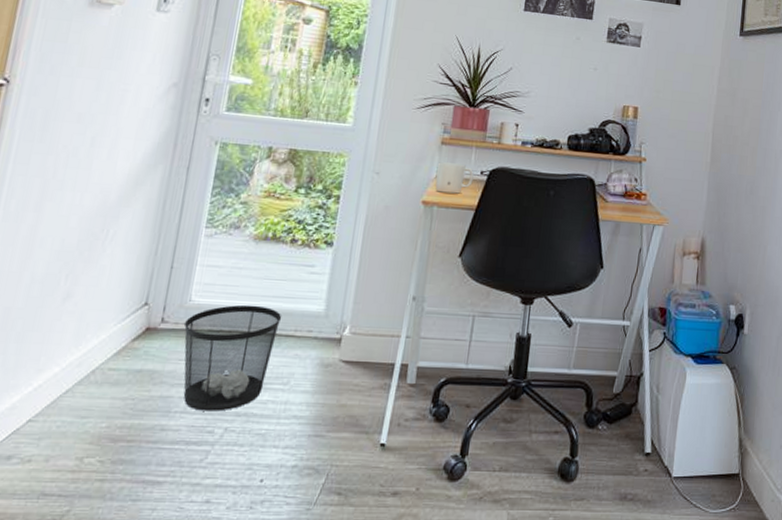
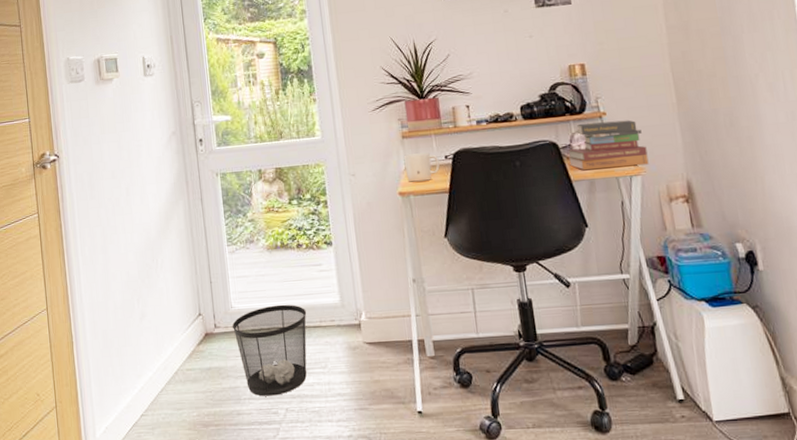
books: none [601,164,675,217] -> present [568,120,649,171]

